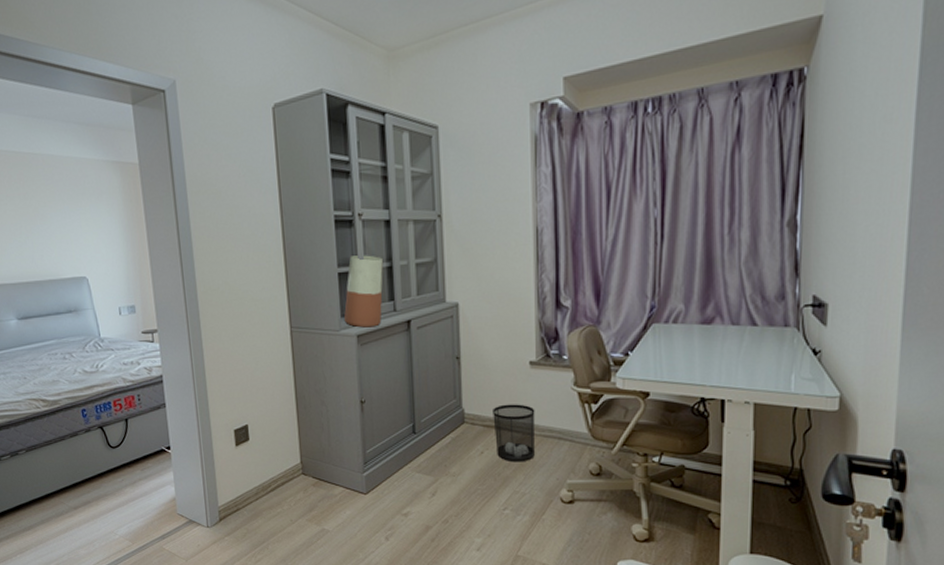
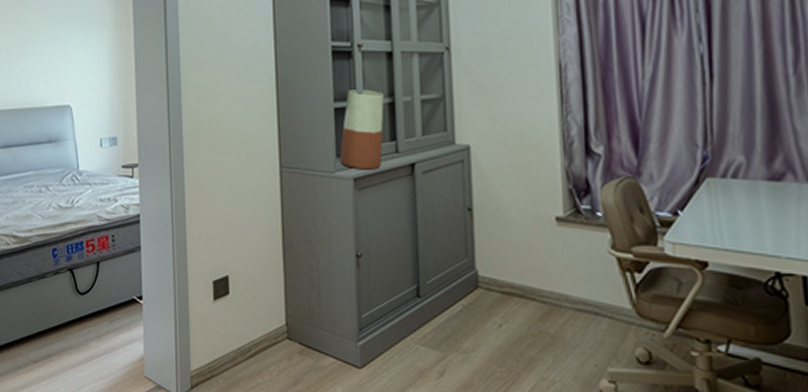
waste bin: present [493,404,536,461] -> none [512,267,566,340]

